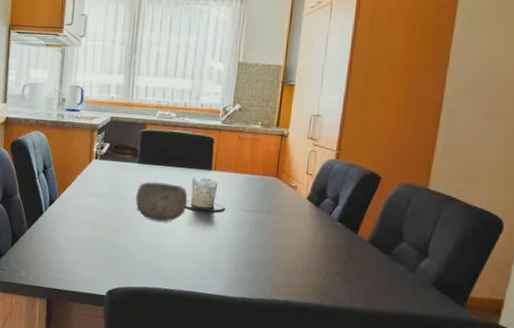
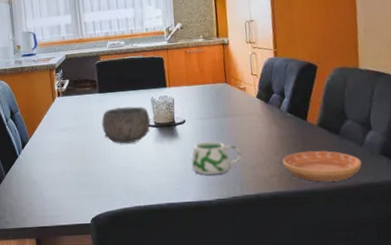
mug: none [222,234,279,272] -> present [191,141,242,175]
saucer: none [321,265,409,305] -> present [282,150,362,182]

